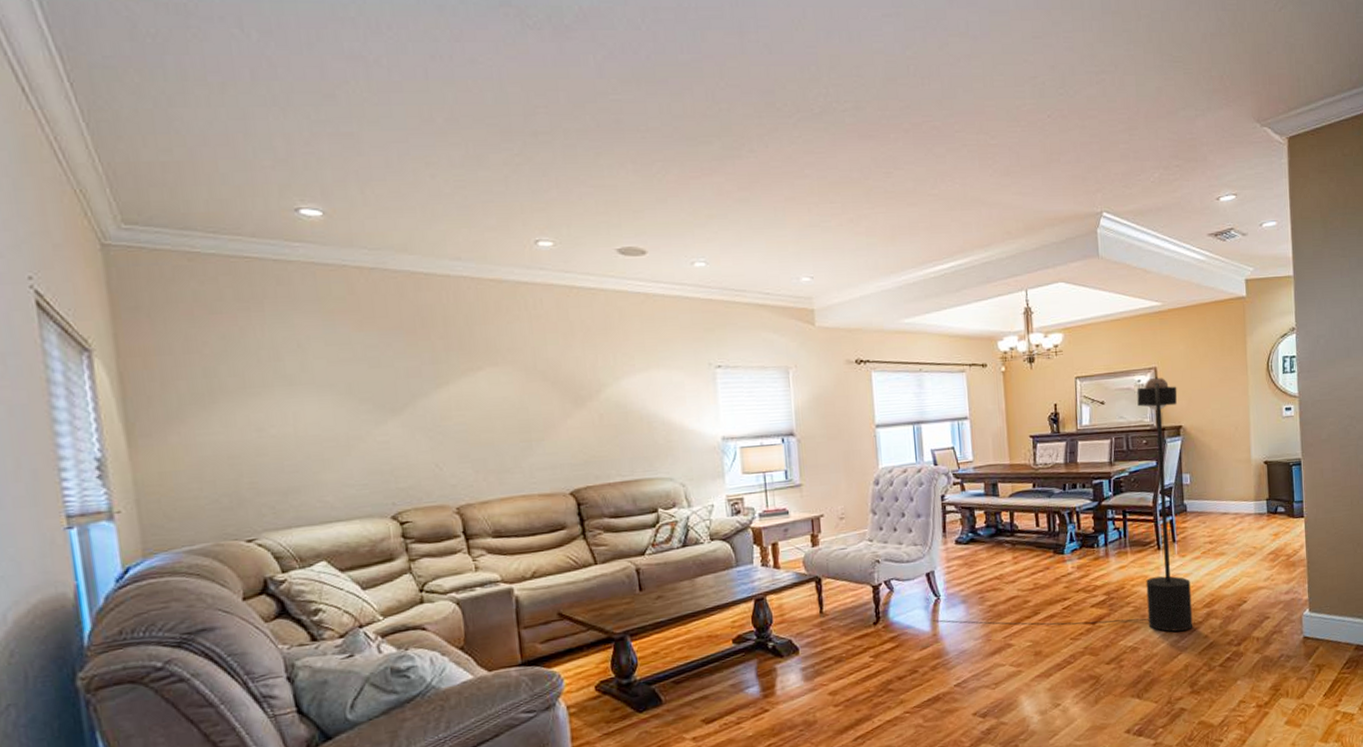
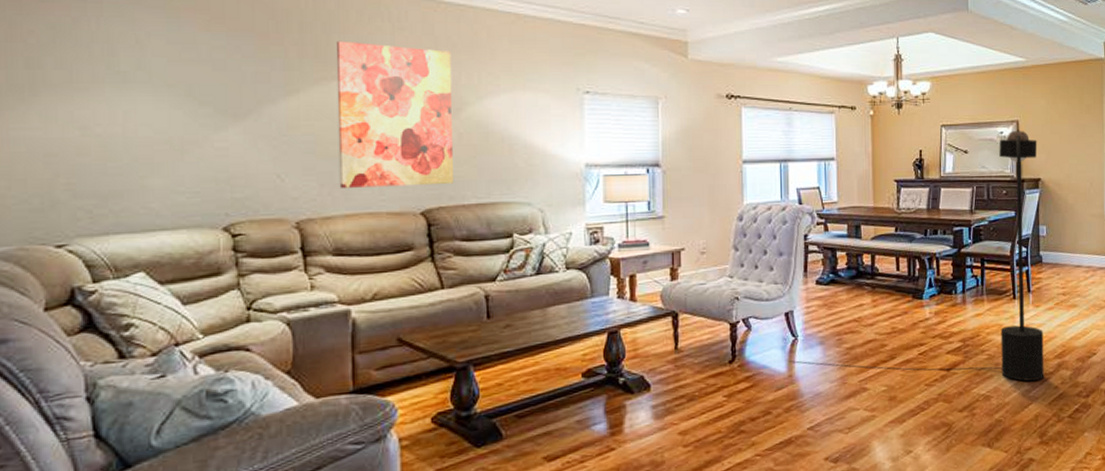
wall art: none [478,331,598,473] -> present [335,40,454,188]

